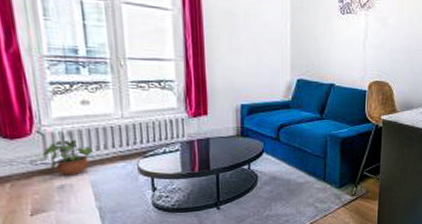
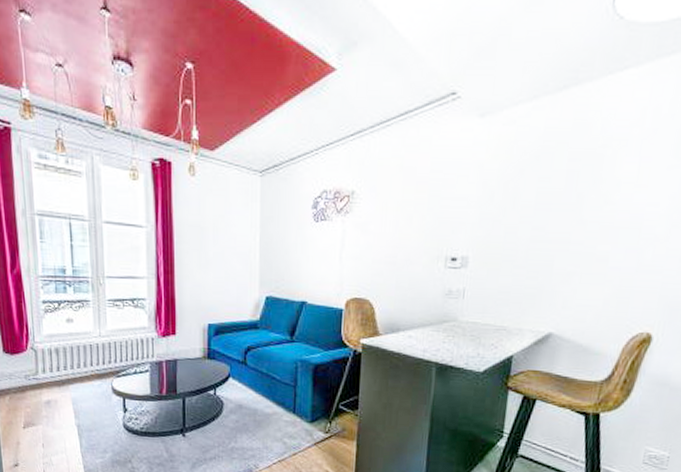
potted plant: present [42,136,93,177] -> none [34,353,74,393]

